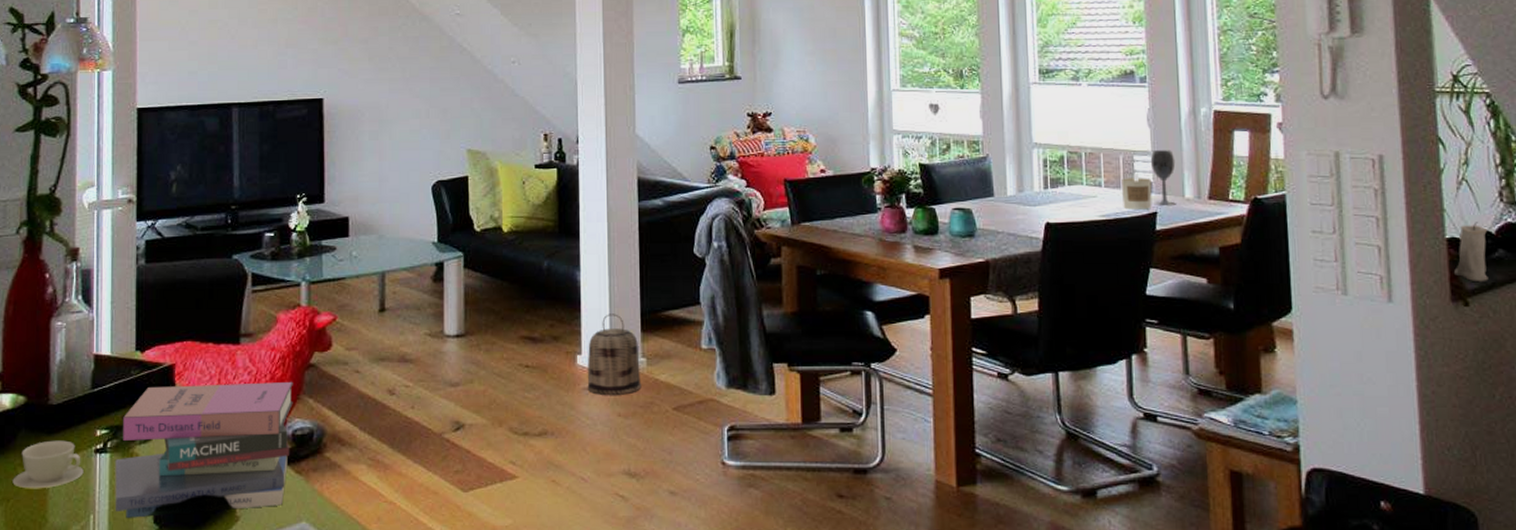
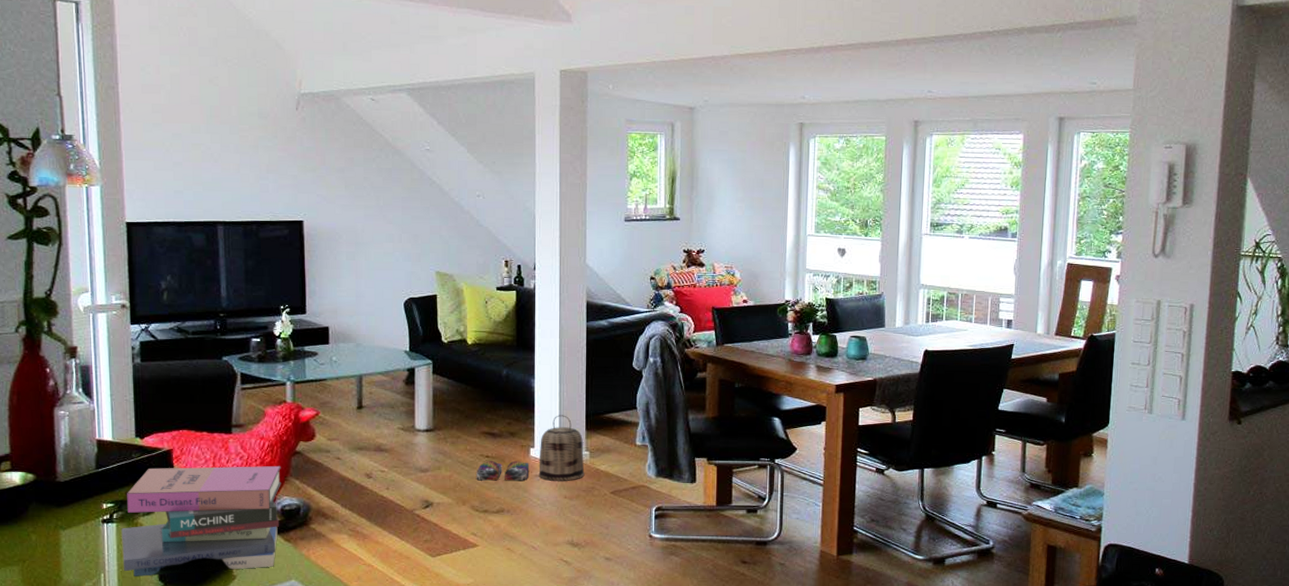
teacup: present [12,440,84,489] -> none [27,512,93,552]
slippers: none [514,370,576,396] -> present [476,460,530,481]
candle: present [1122,174,1152,210] -> none [987,313,1012,342]
wine glass: present [1150,150,1176,207] -> none [1012,294,1033,340]
candle: present [1454,222,1488,282] -> none [1234,359,1263,406]

